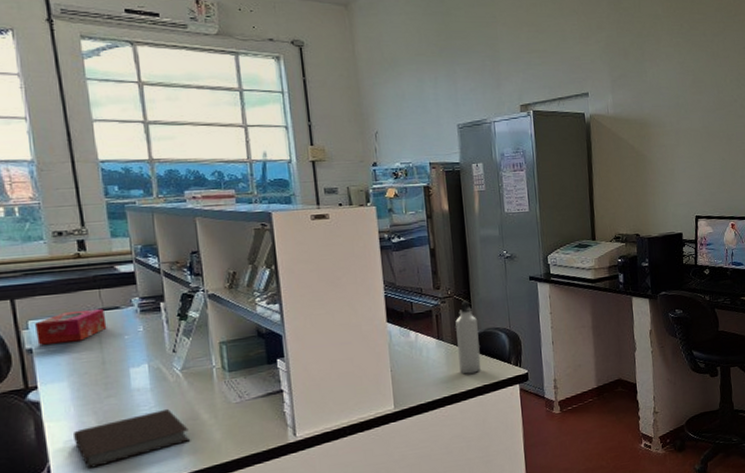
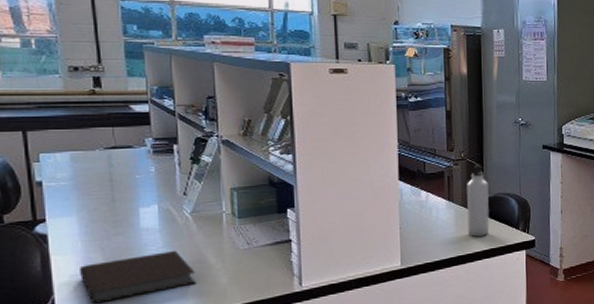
tissue box: present [35,308,107,345] -> none [47,146,119,179]

